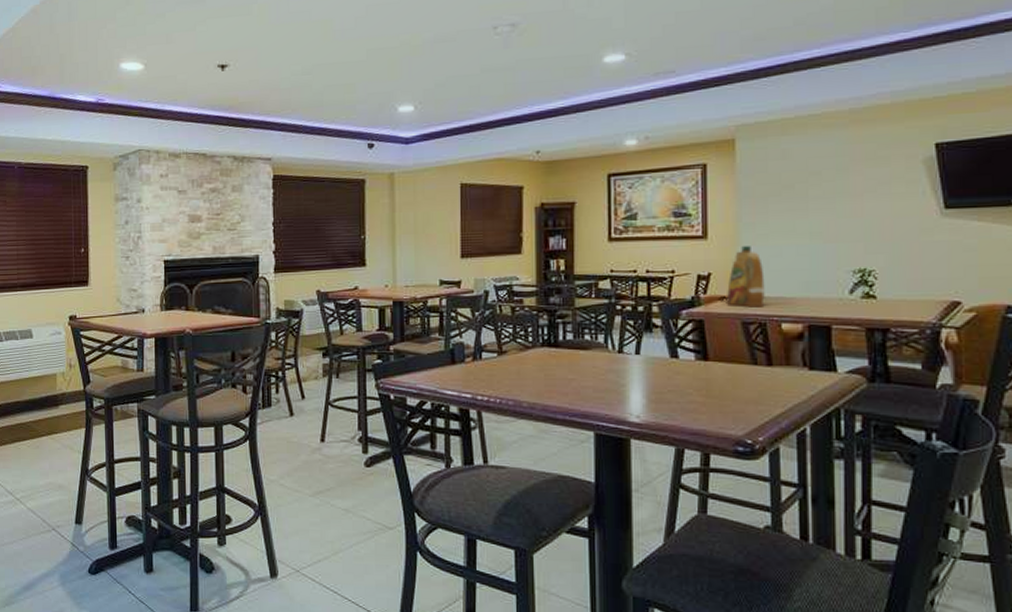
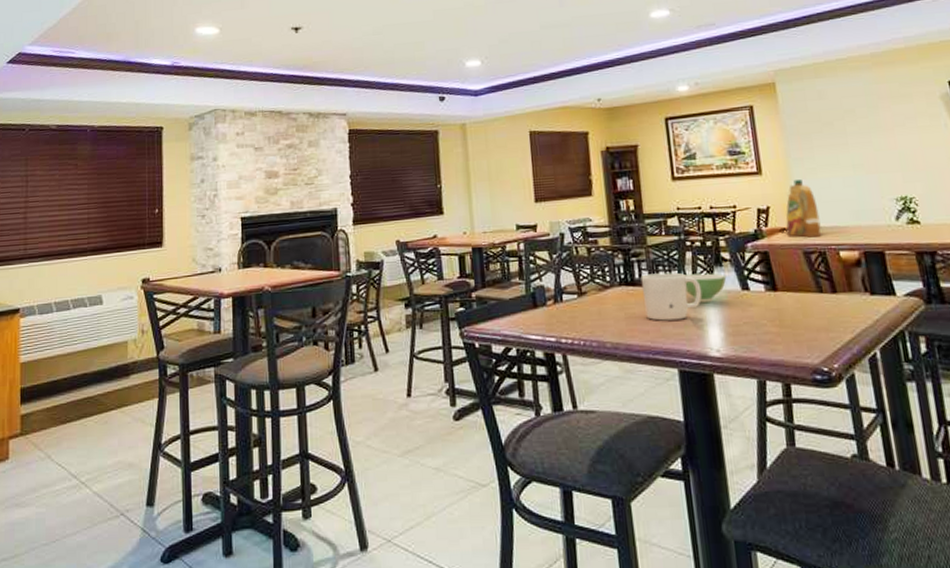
mug: none [564,336,628,385] -> present [640,272,702,322]
bowl: none [610,339,656,368] -> present [685,273,727,303]

